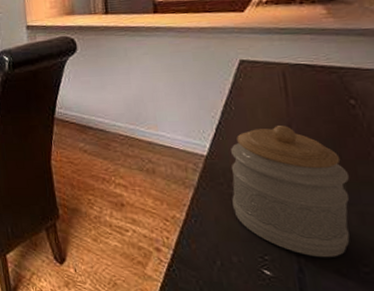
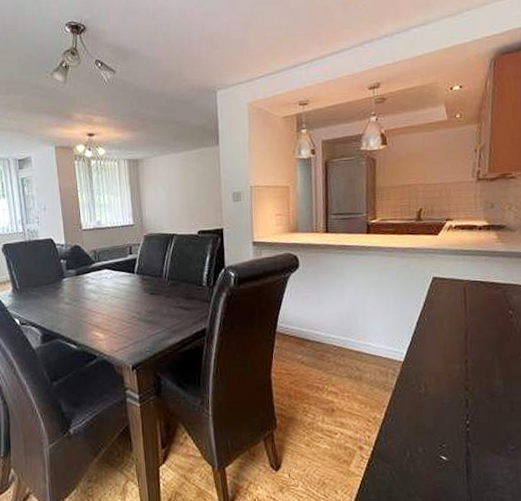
jar: present [231,126,350,258] -> none [421,333,506,442]

